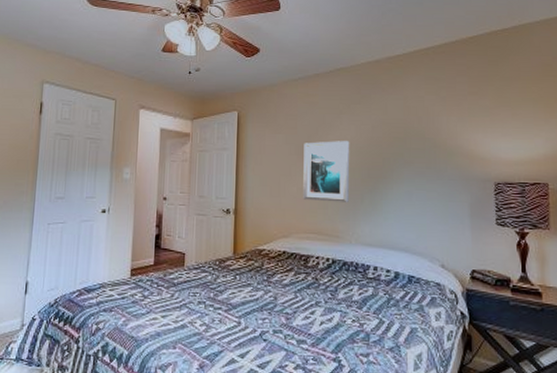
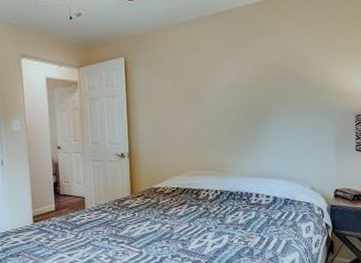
wall art: present [303,141,350,202] -> none [190,83,233,141]

